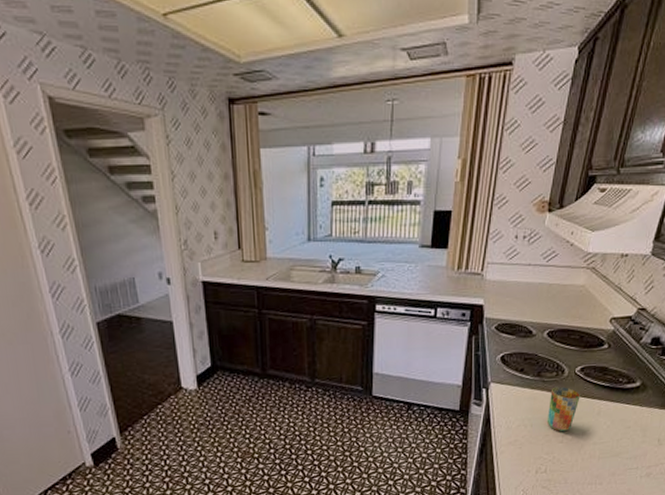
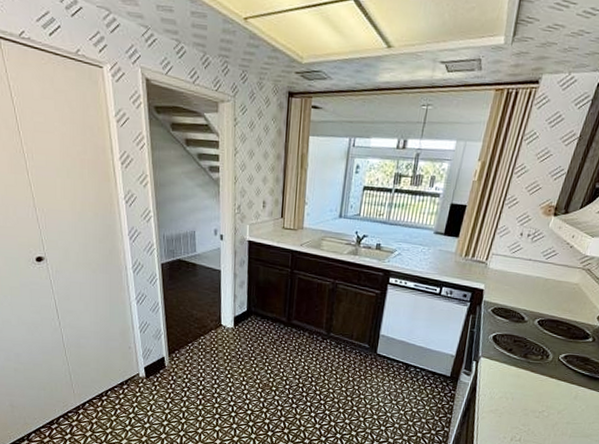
cup: present [546,386,580,432] -> none [526,368,561,409]

